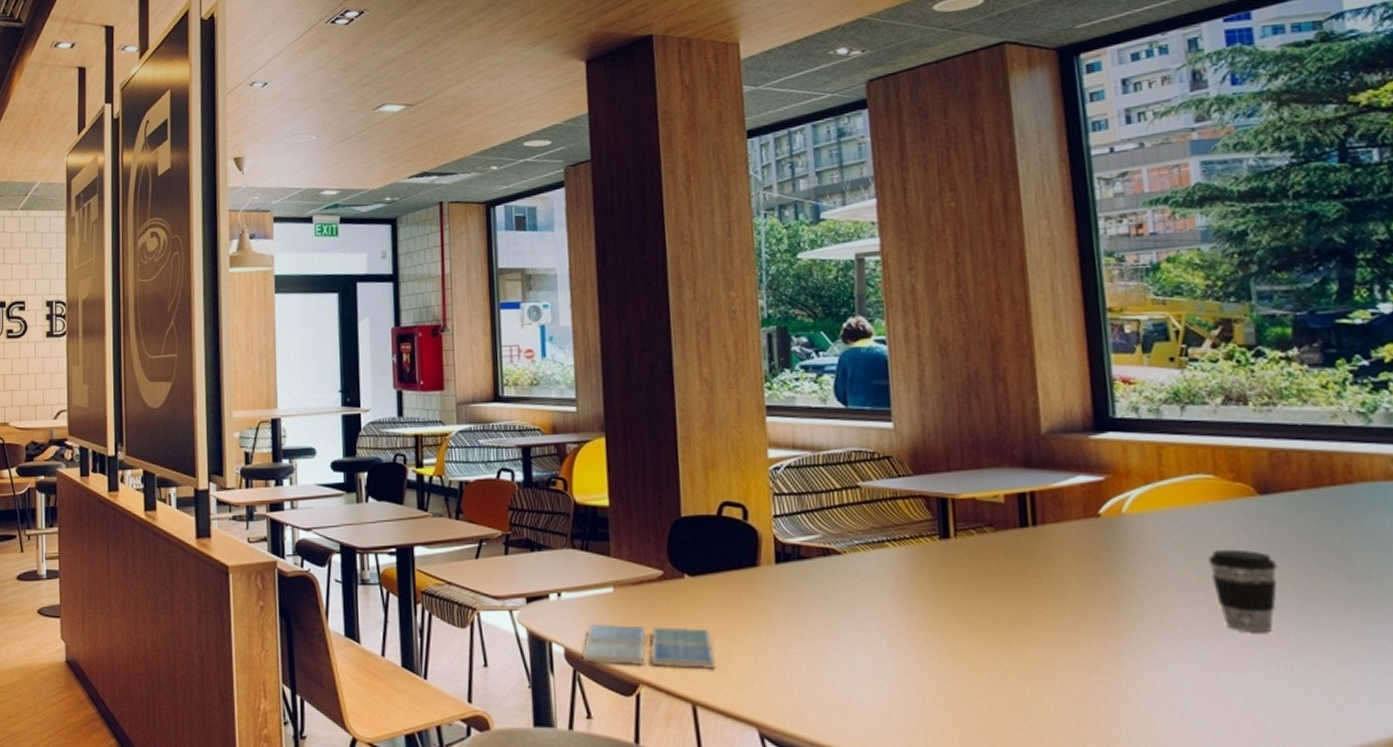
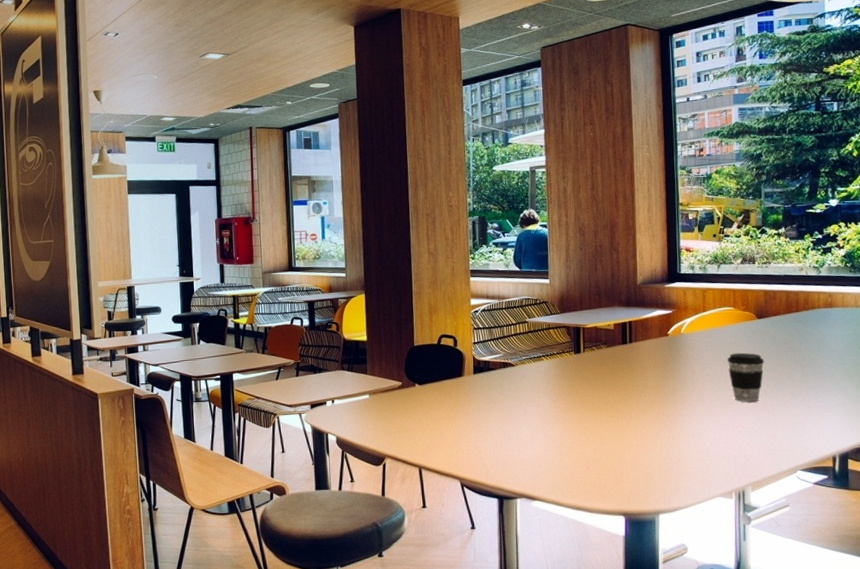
drink coaster: present [581,623,716,670] -> none [347,418,435,446]

